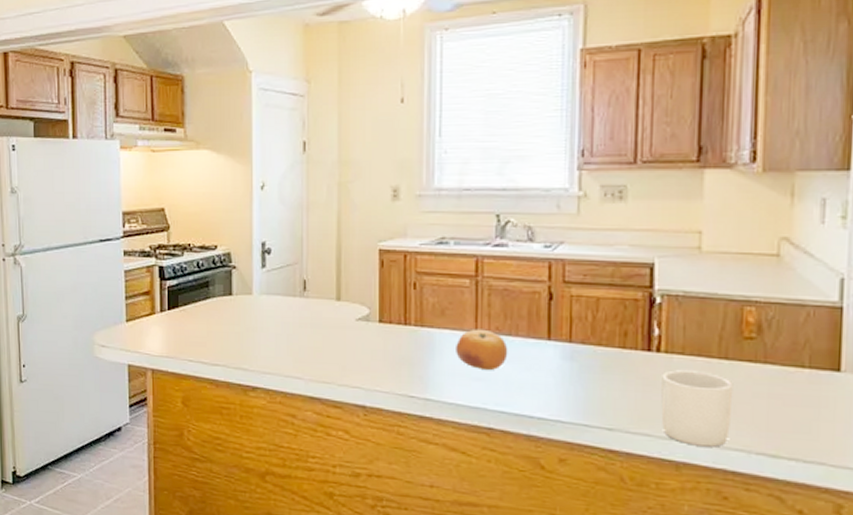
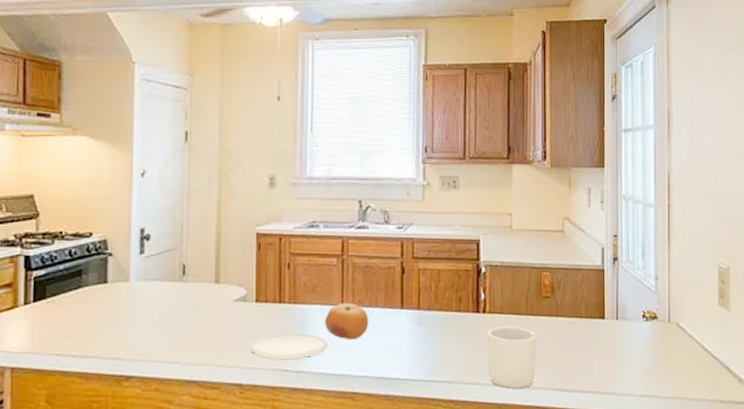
plate: none [372,357,460,387] -> present [249,332,329,360]

